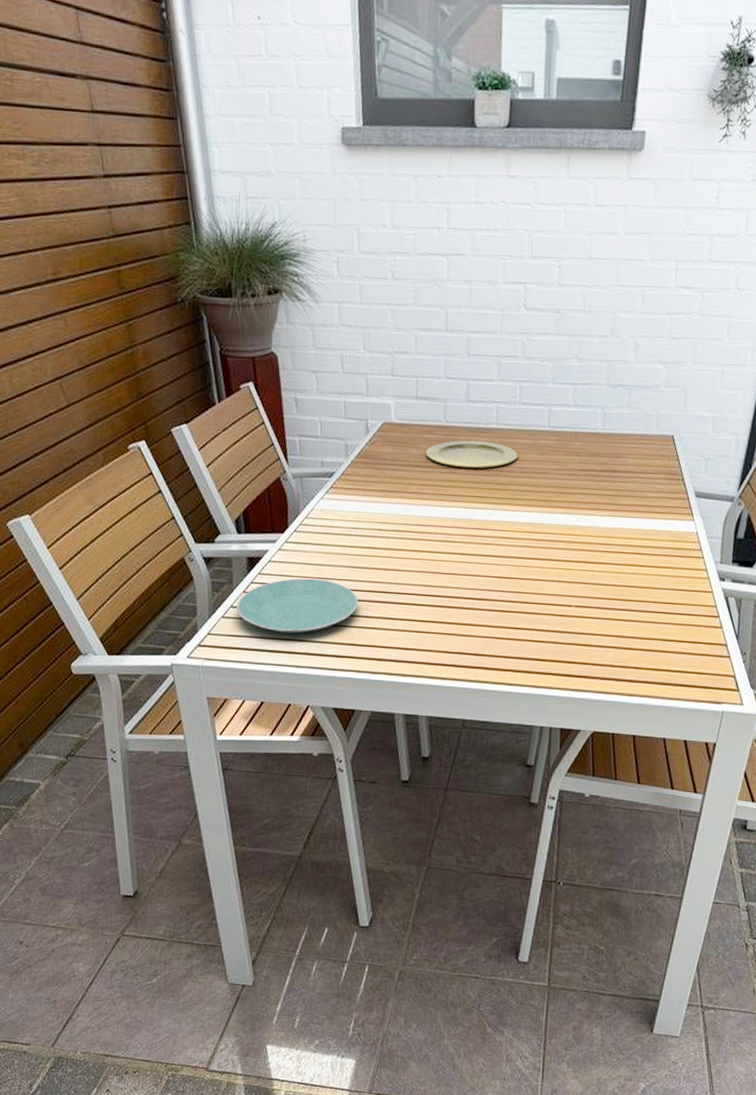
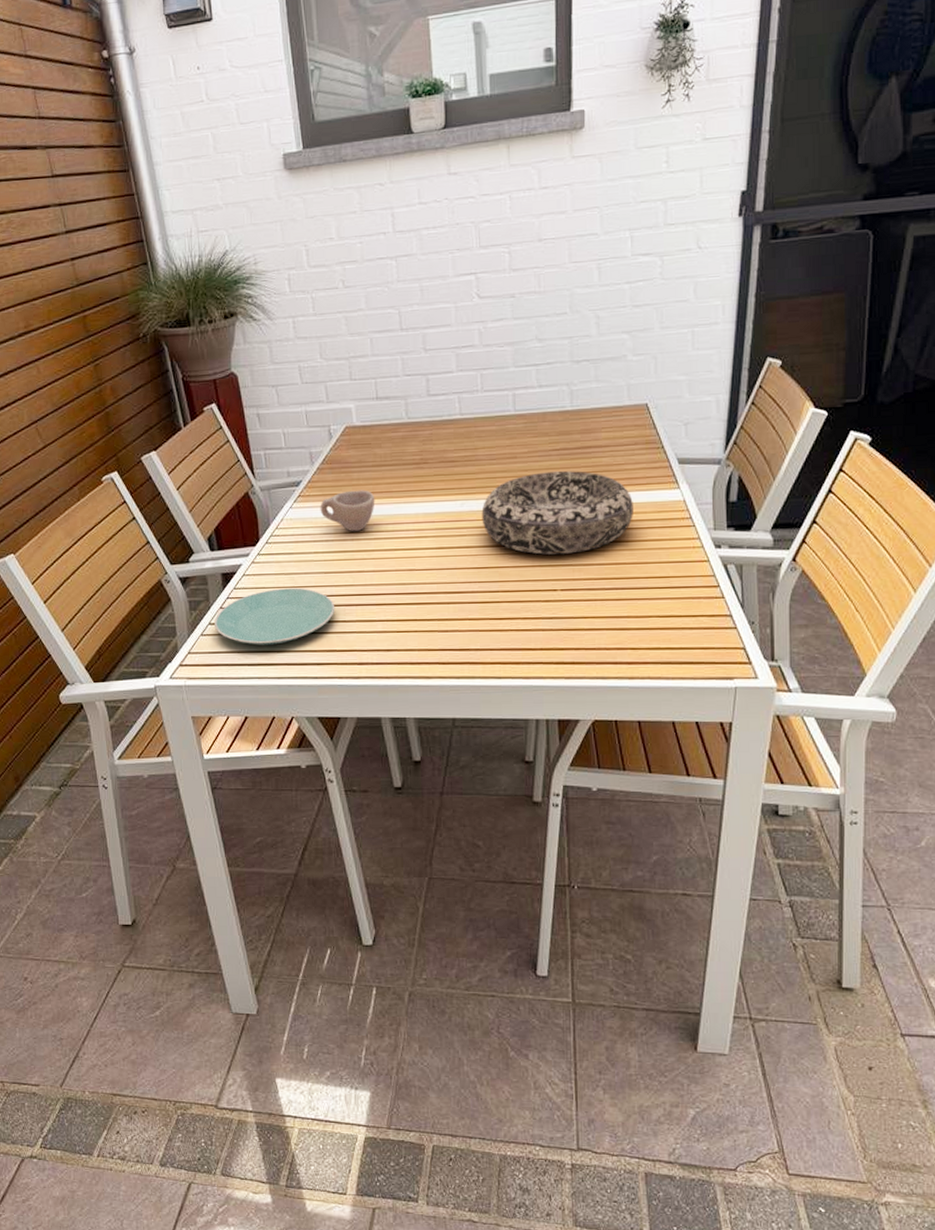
cup: none [351,487,407,529] -> present [320,490,375,531]
plate: present [426,440,518,469] -> none [390,432,485,462]
decorative bowl: none [508,490,651,573] -> present [481,471,635,555]

